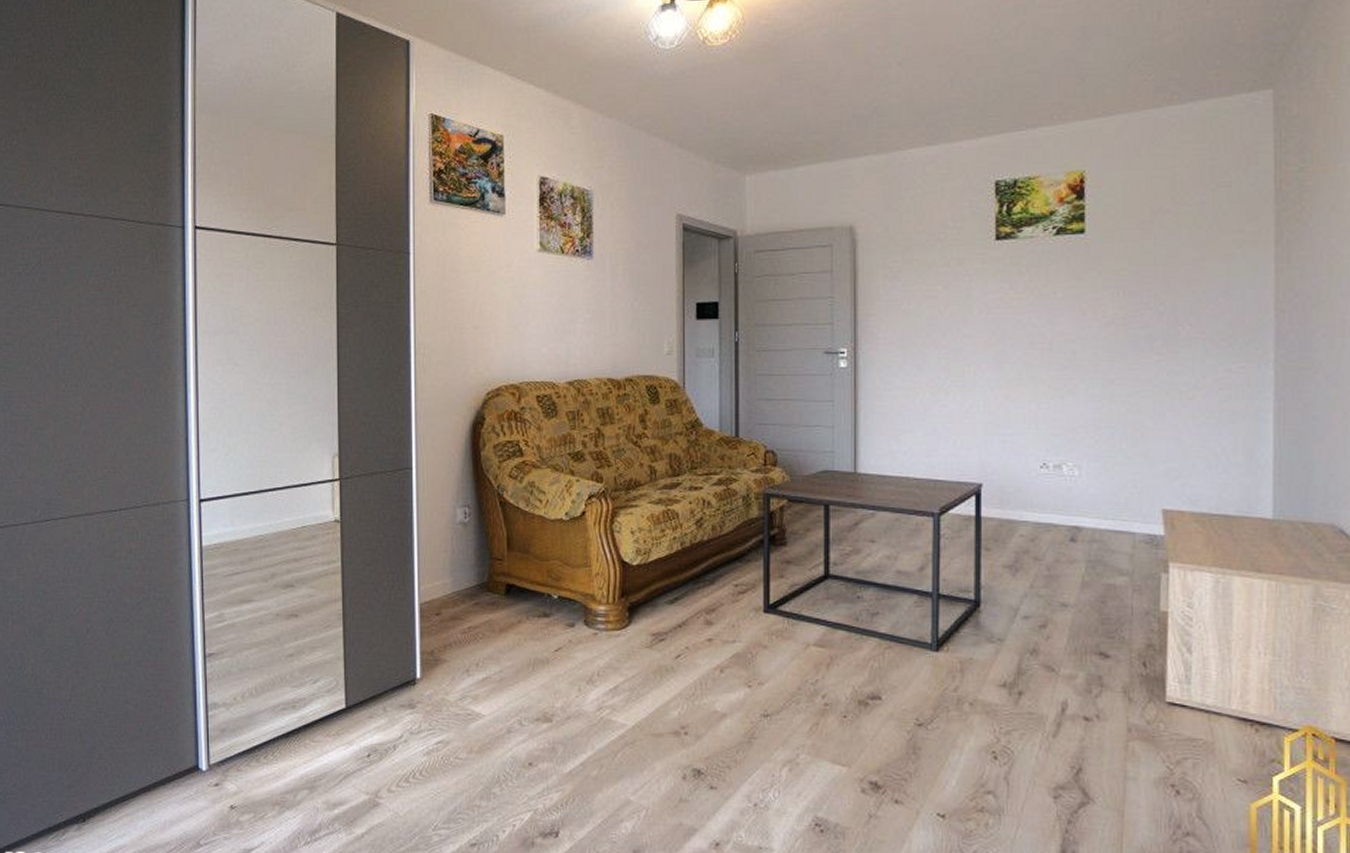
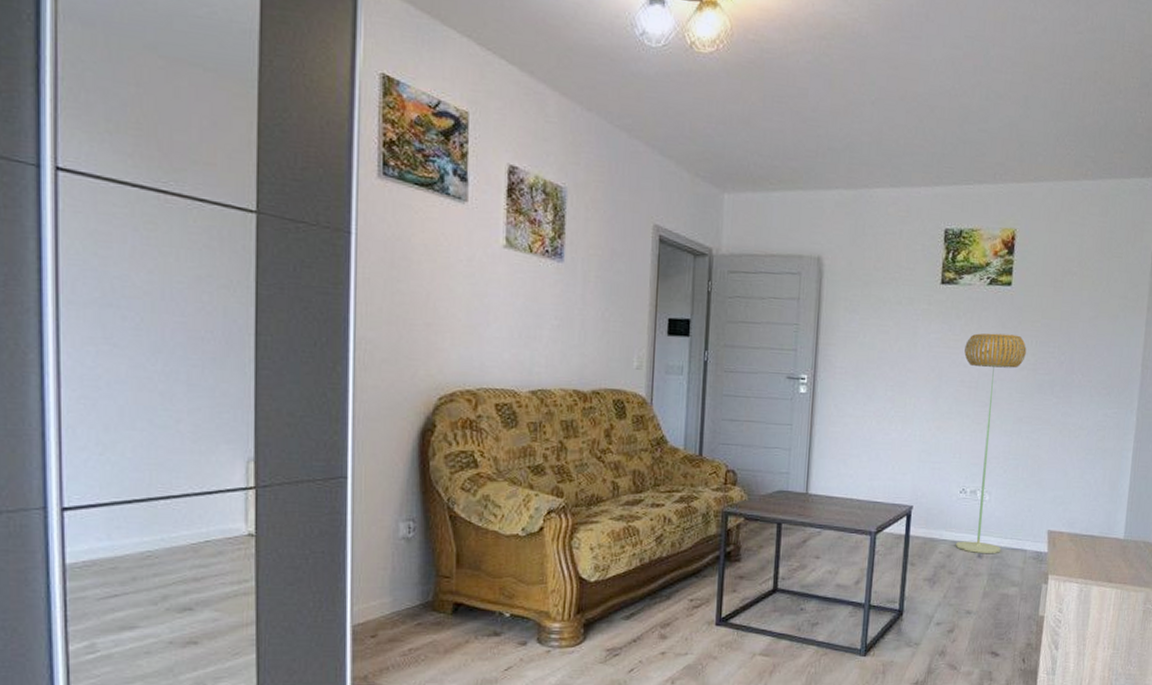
floor lamp: none [1032,287,1111,537] -> present [955,333,1027,553]

